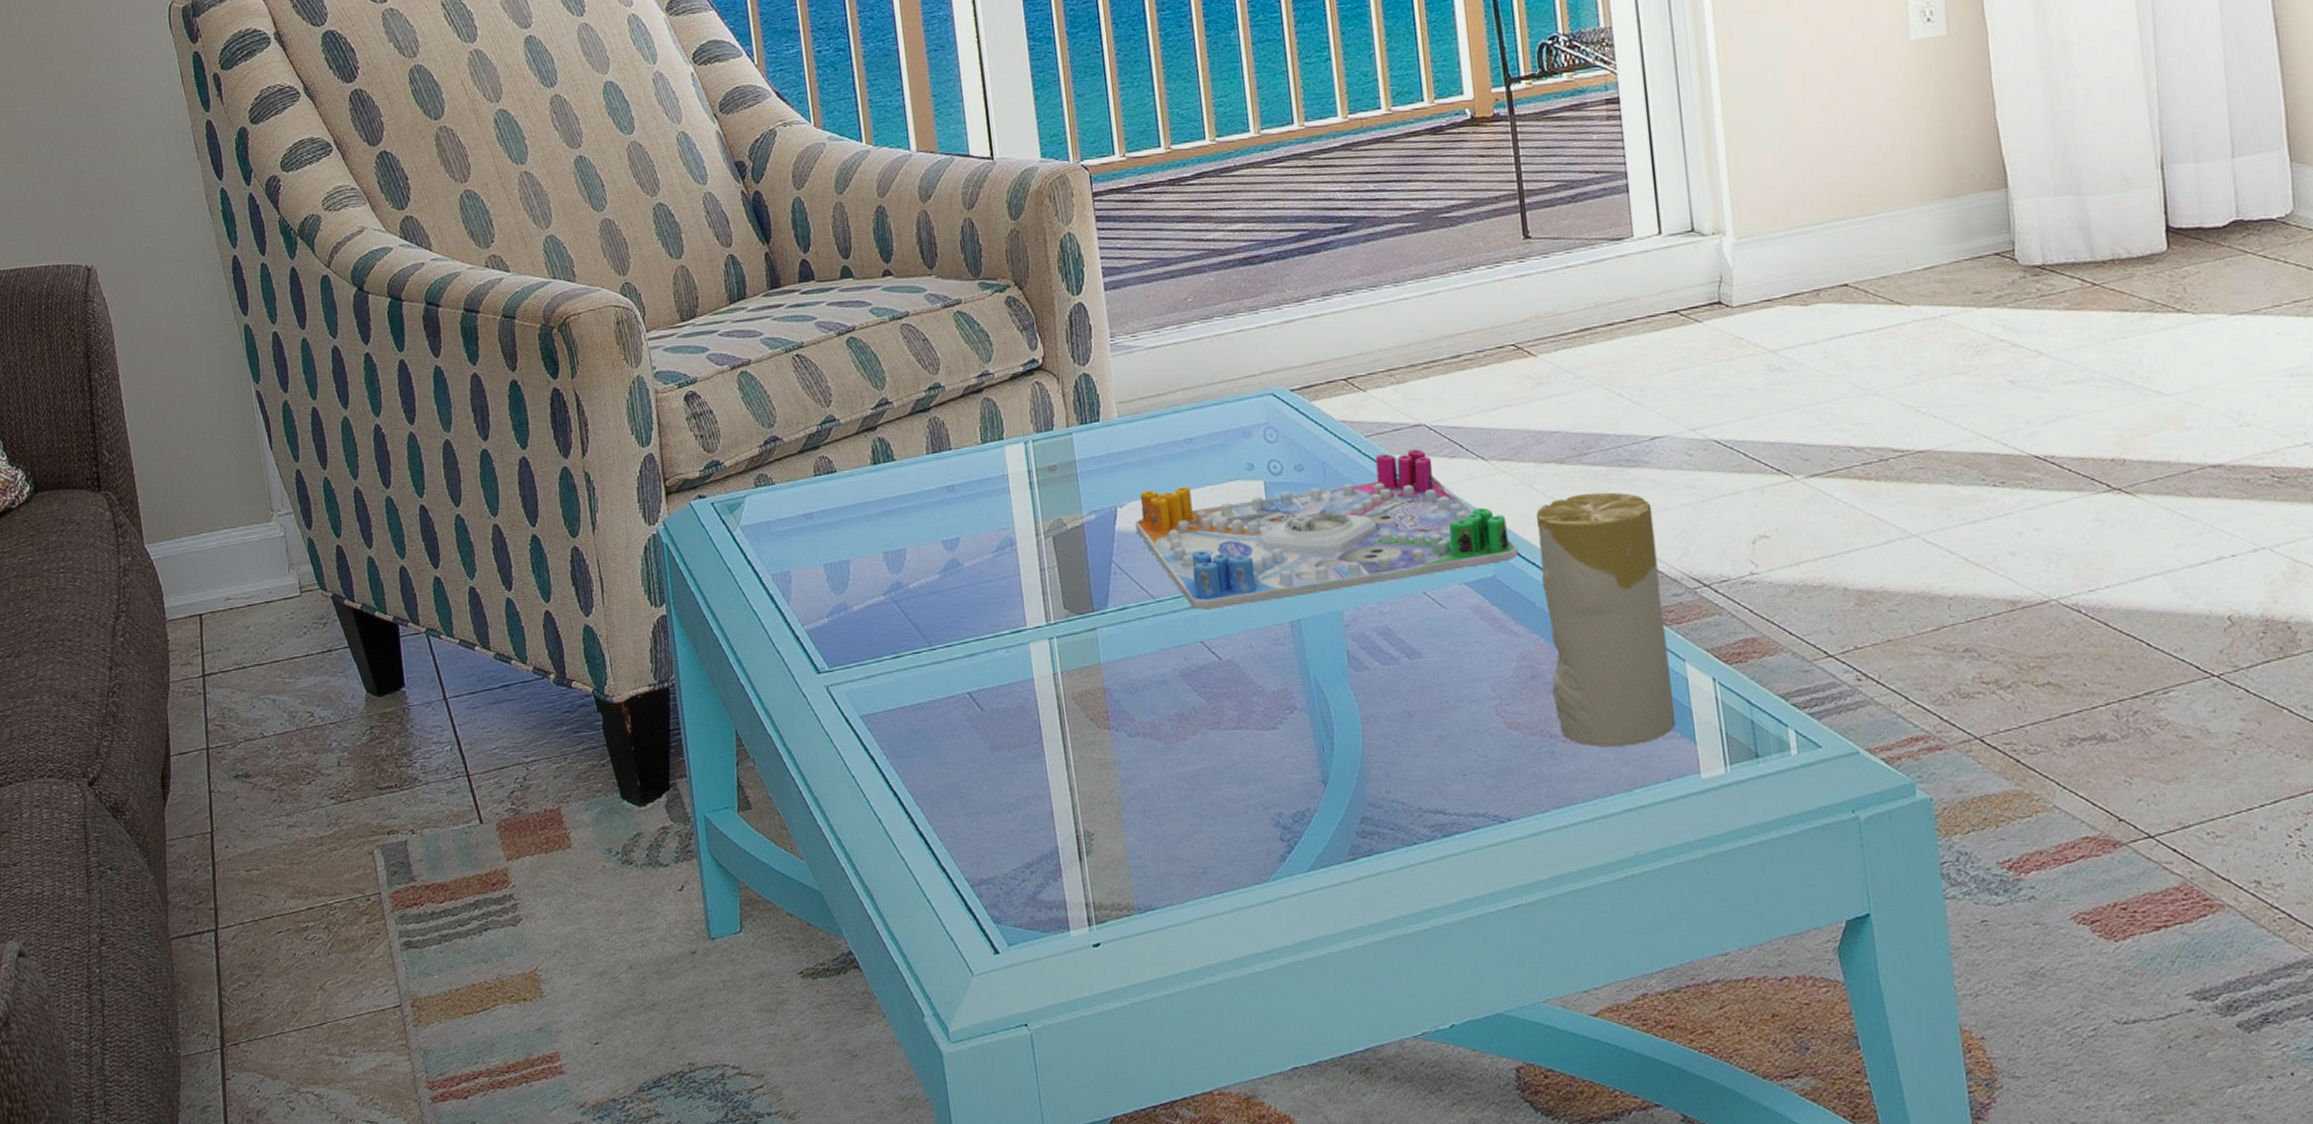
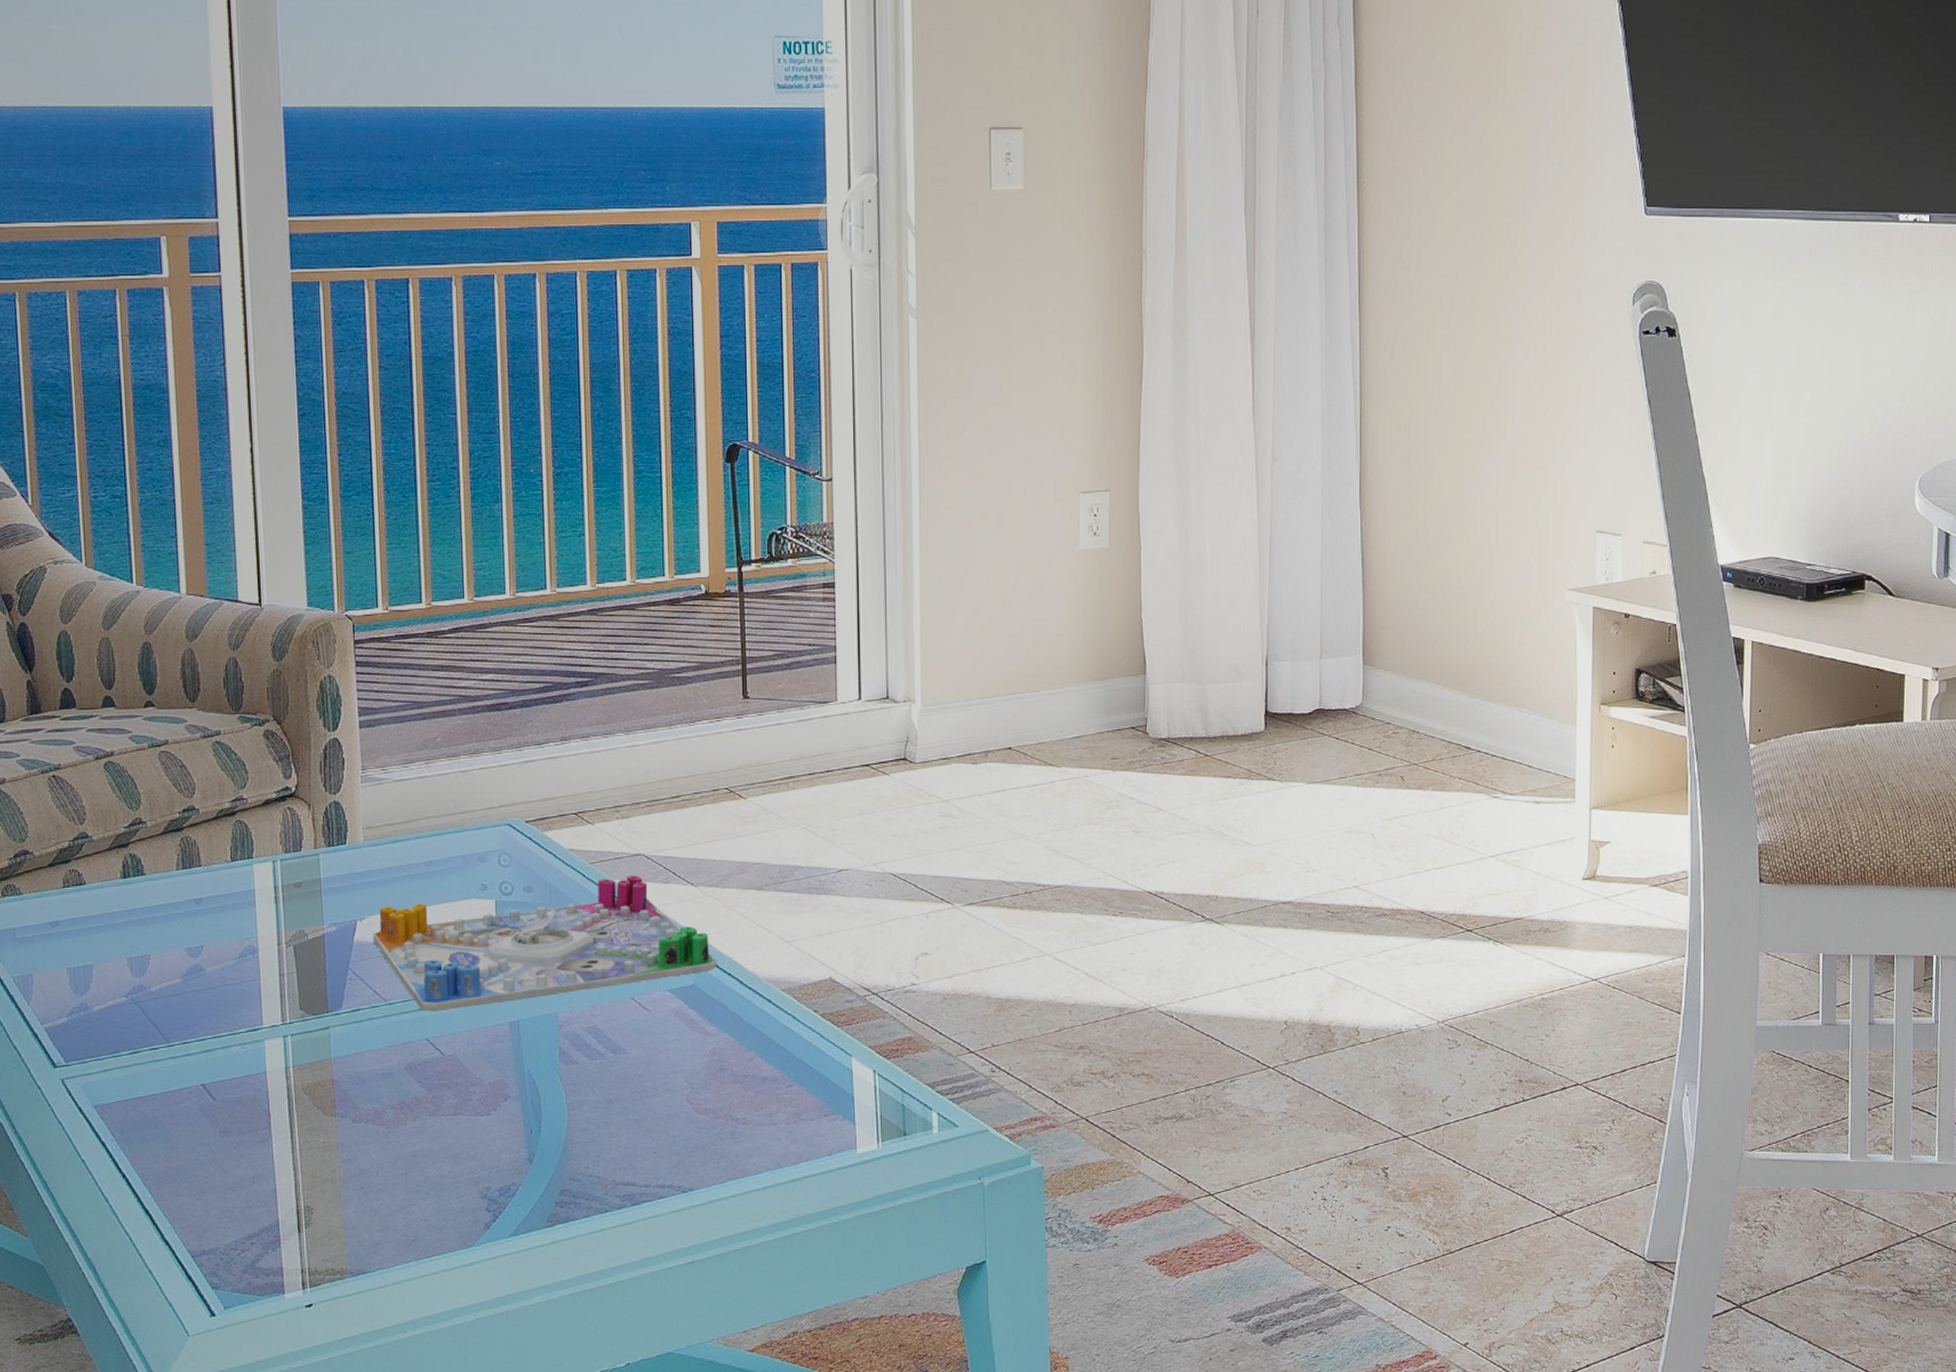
candle: present [1536,492,1676,747] -> none [734,915,840,1128]

